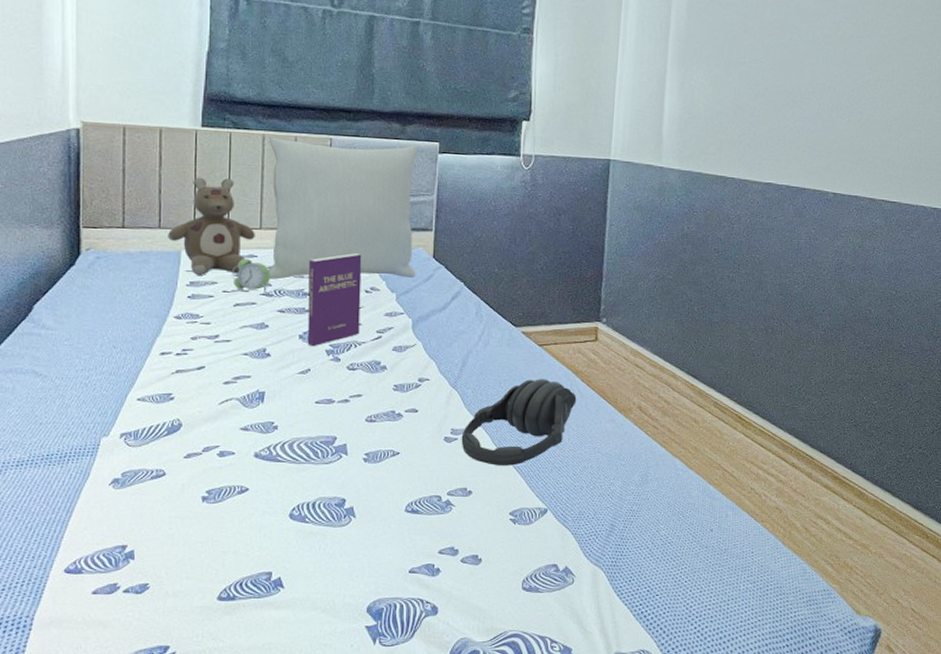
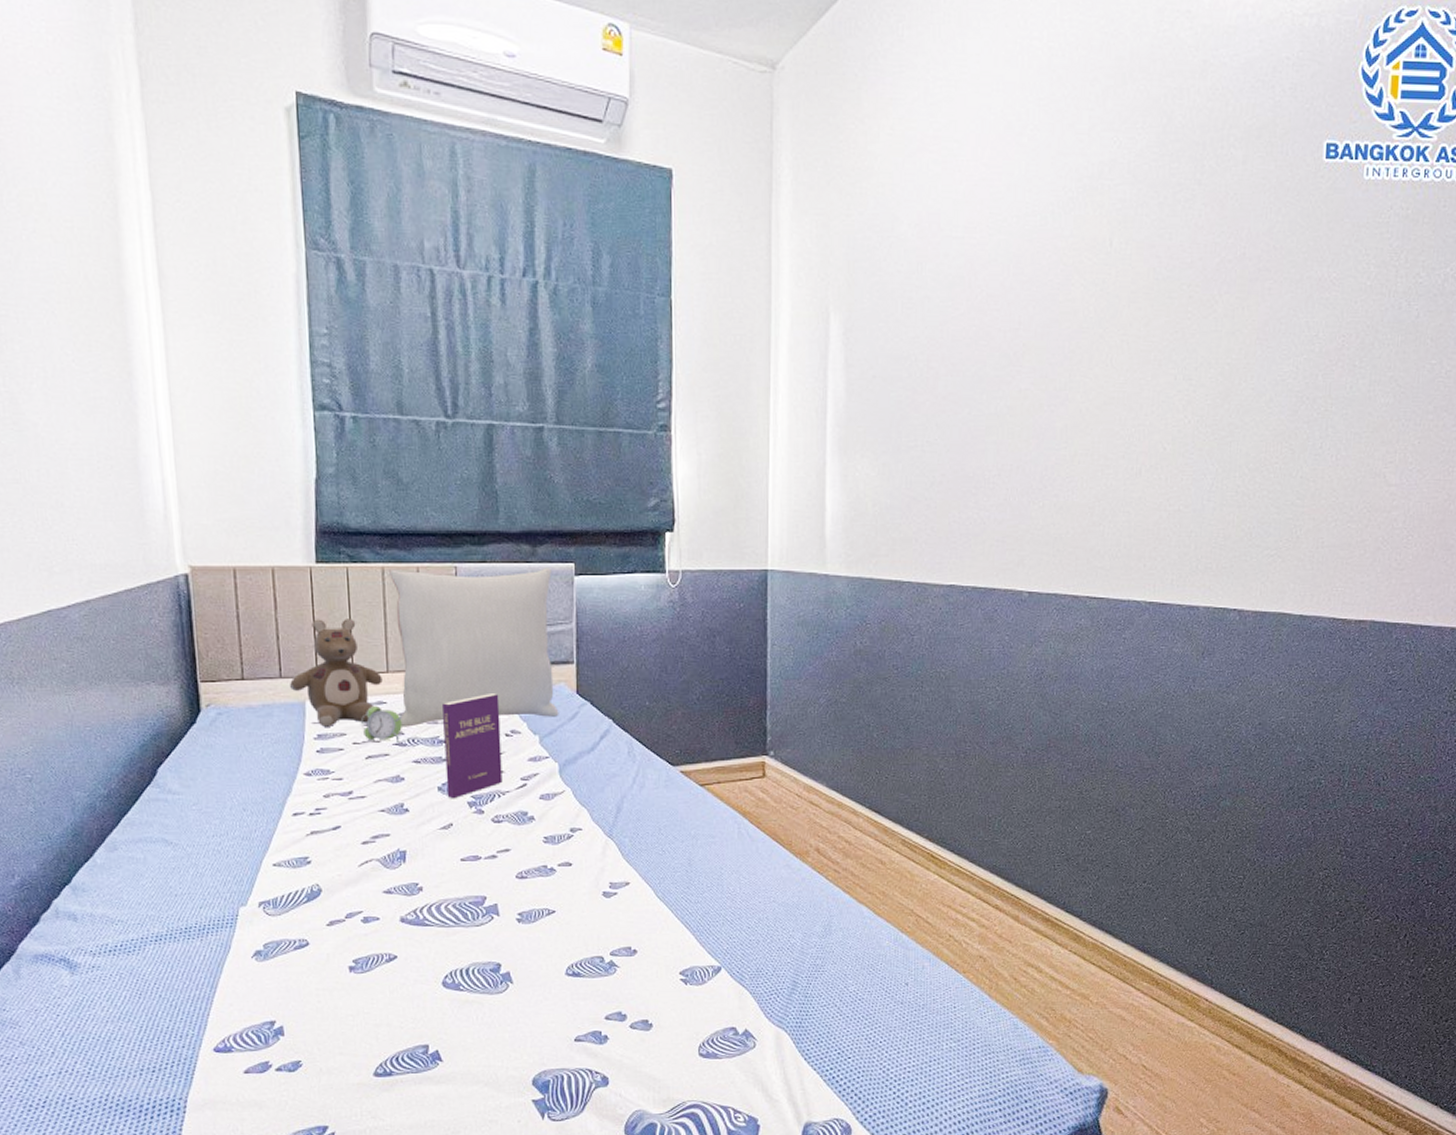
headphones: present [461,379,577,466] -> none [621,822,746,921]

